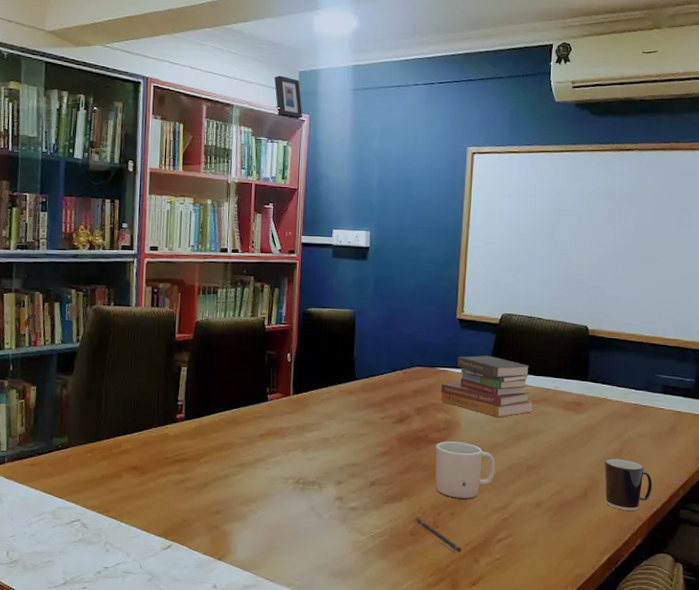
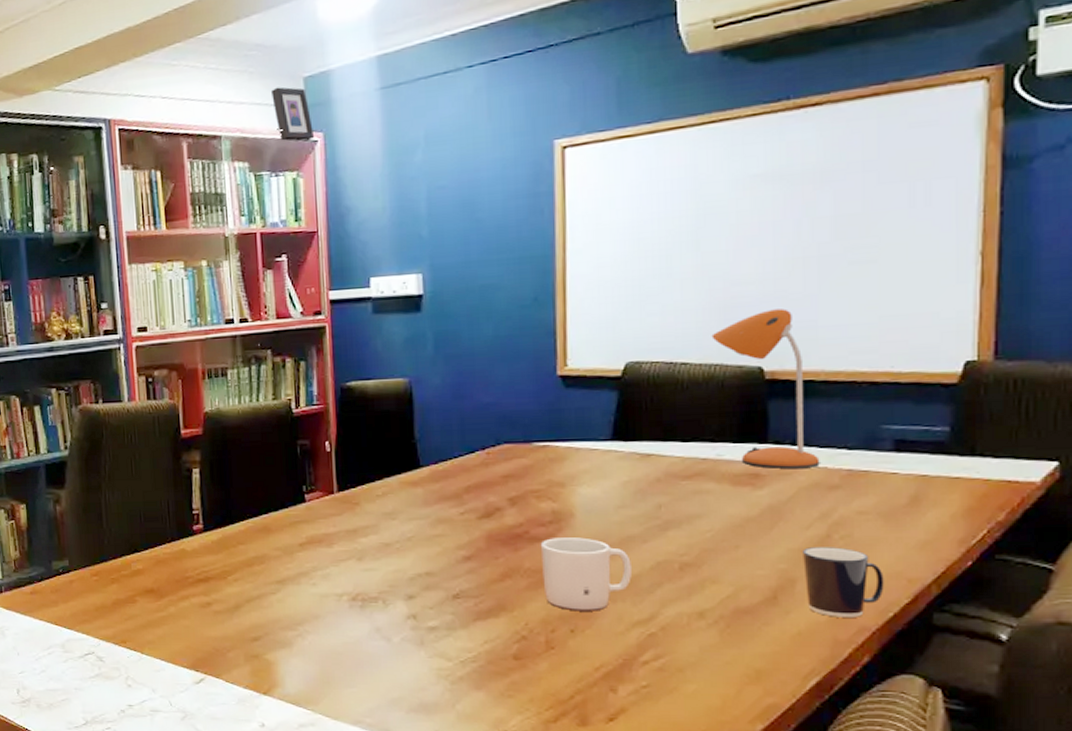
pen: present [415,519,462,553] -> none [519,638,590,680]
books: present [440,355,533,418] -> none [542,421,684,503]
desk lamp: none [558,286,619,401] -> present [711,308,820,469]

